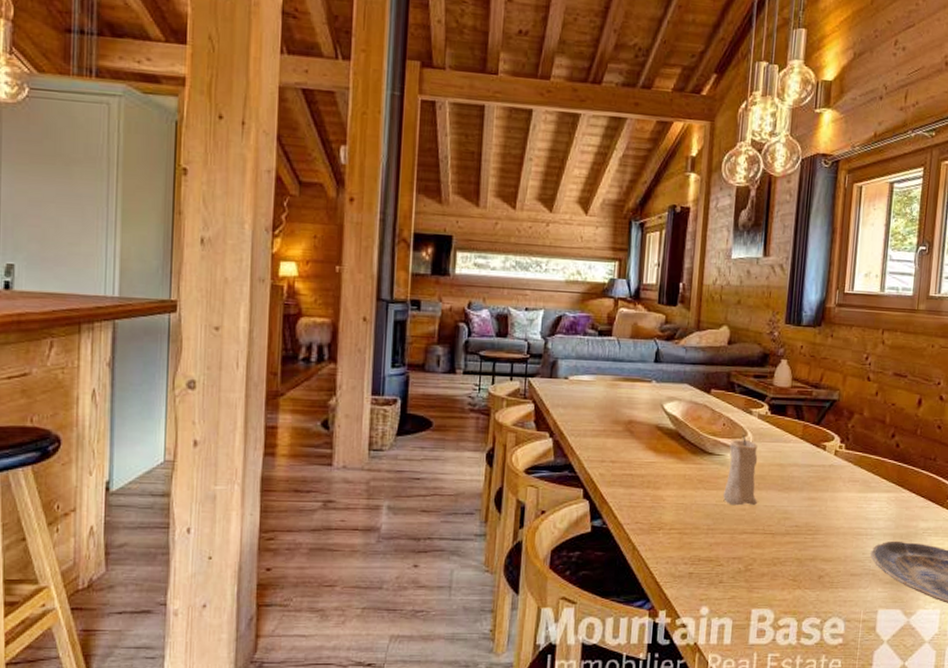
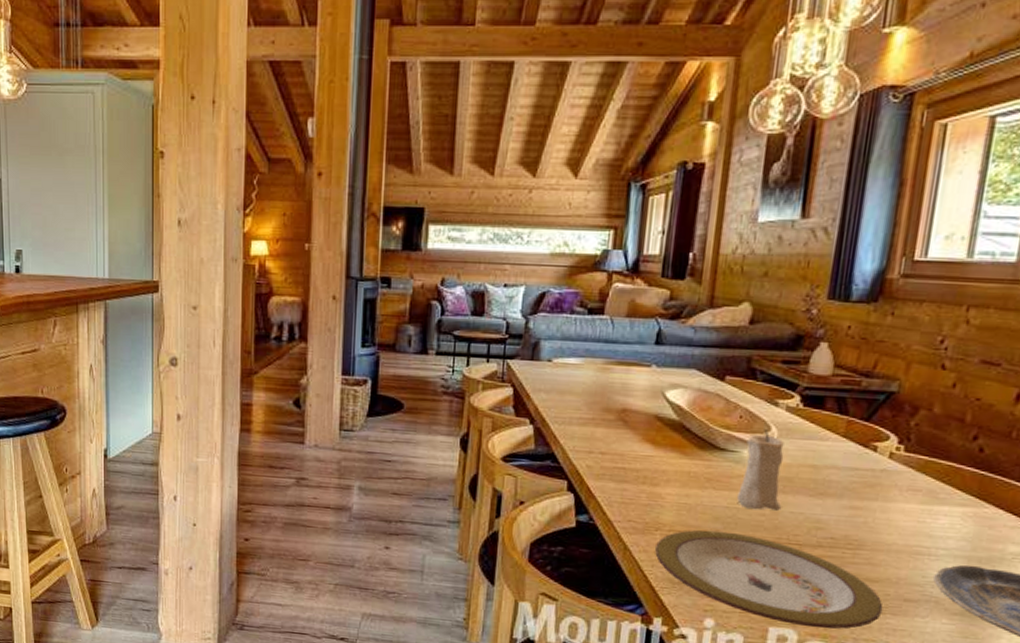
plate: none [659,526,836,606] -> present [655,530,883,629]

